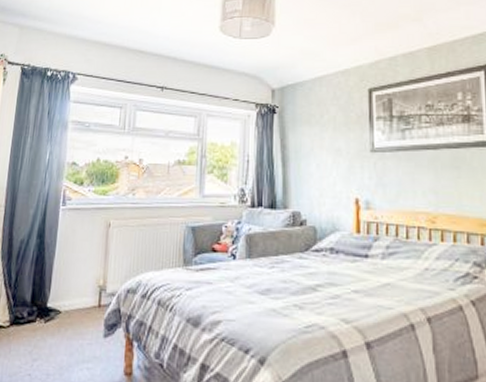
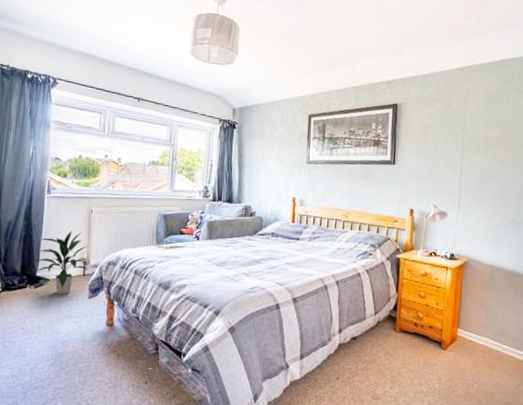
indoor plant: none [46,249,106,332] -> present [35,230,90,295]

